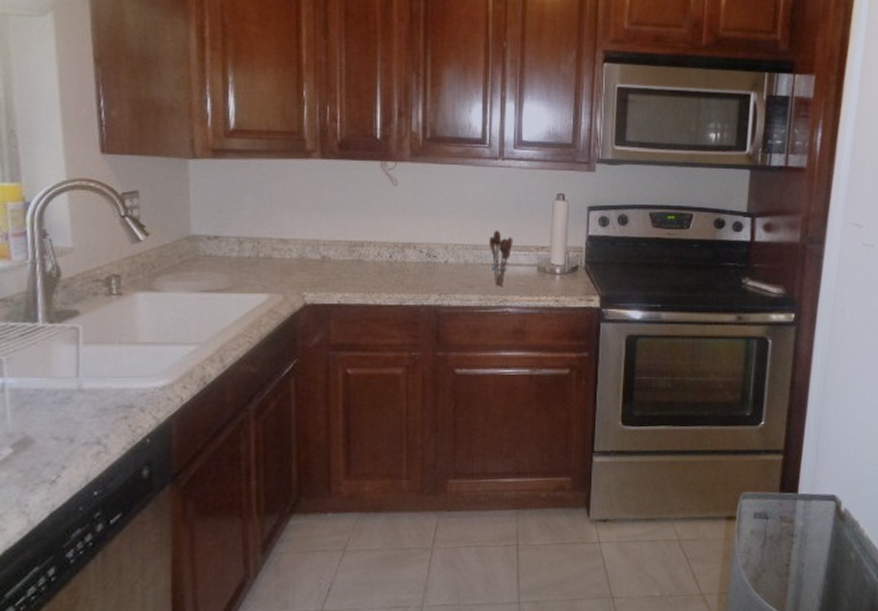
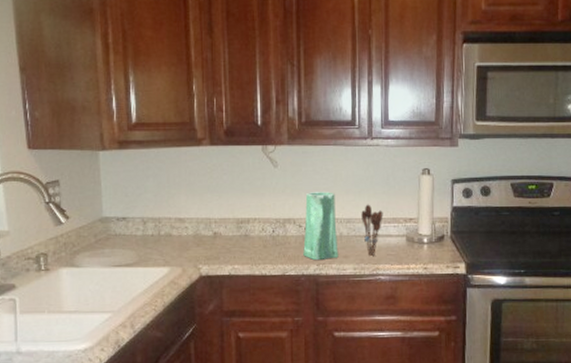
vase: none [423,215,463,289] -> present [303,192,339,260]

